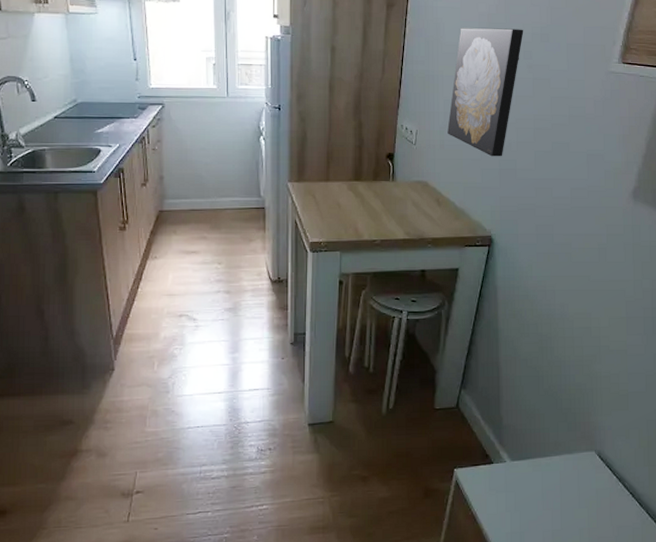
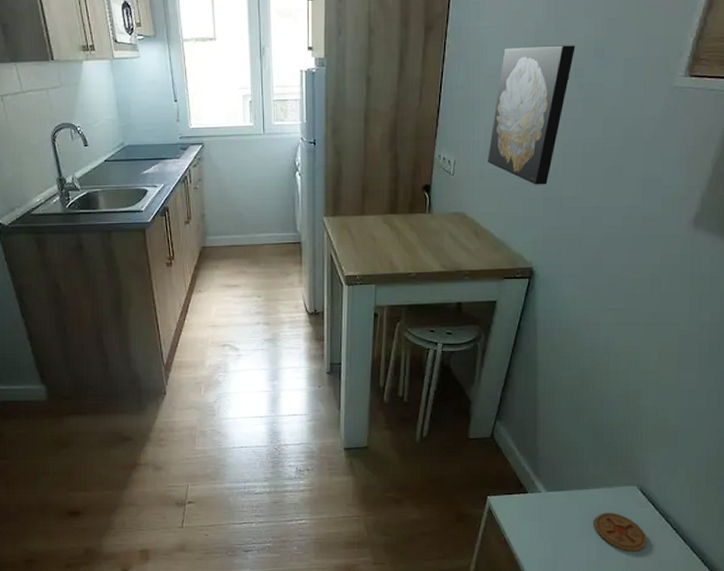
coaster: none [558,480,606,519] -> present [595,513,647,552]

